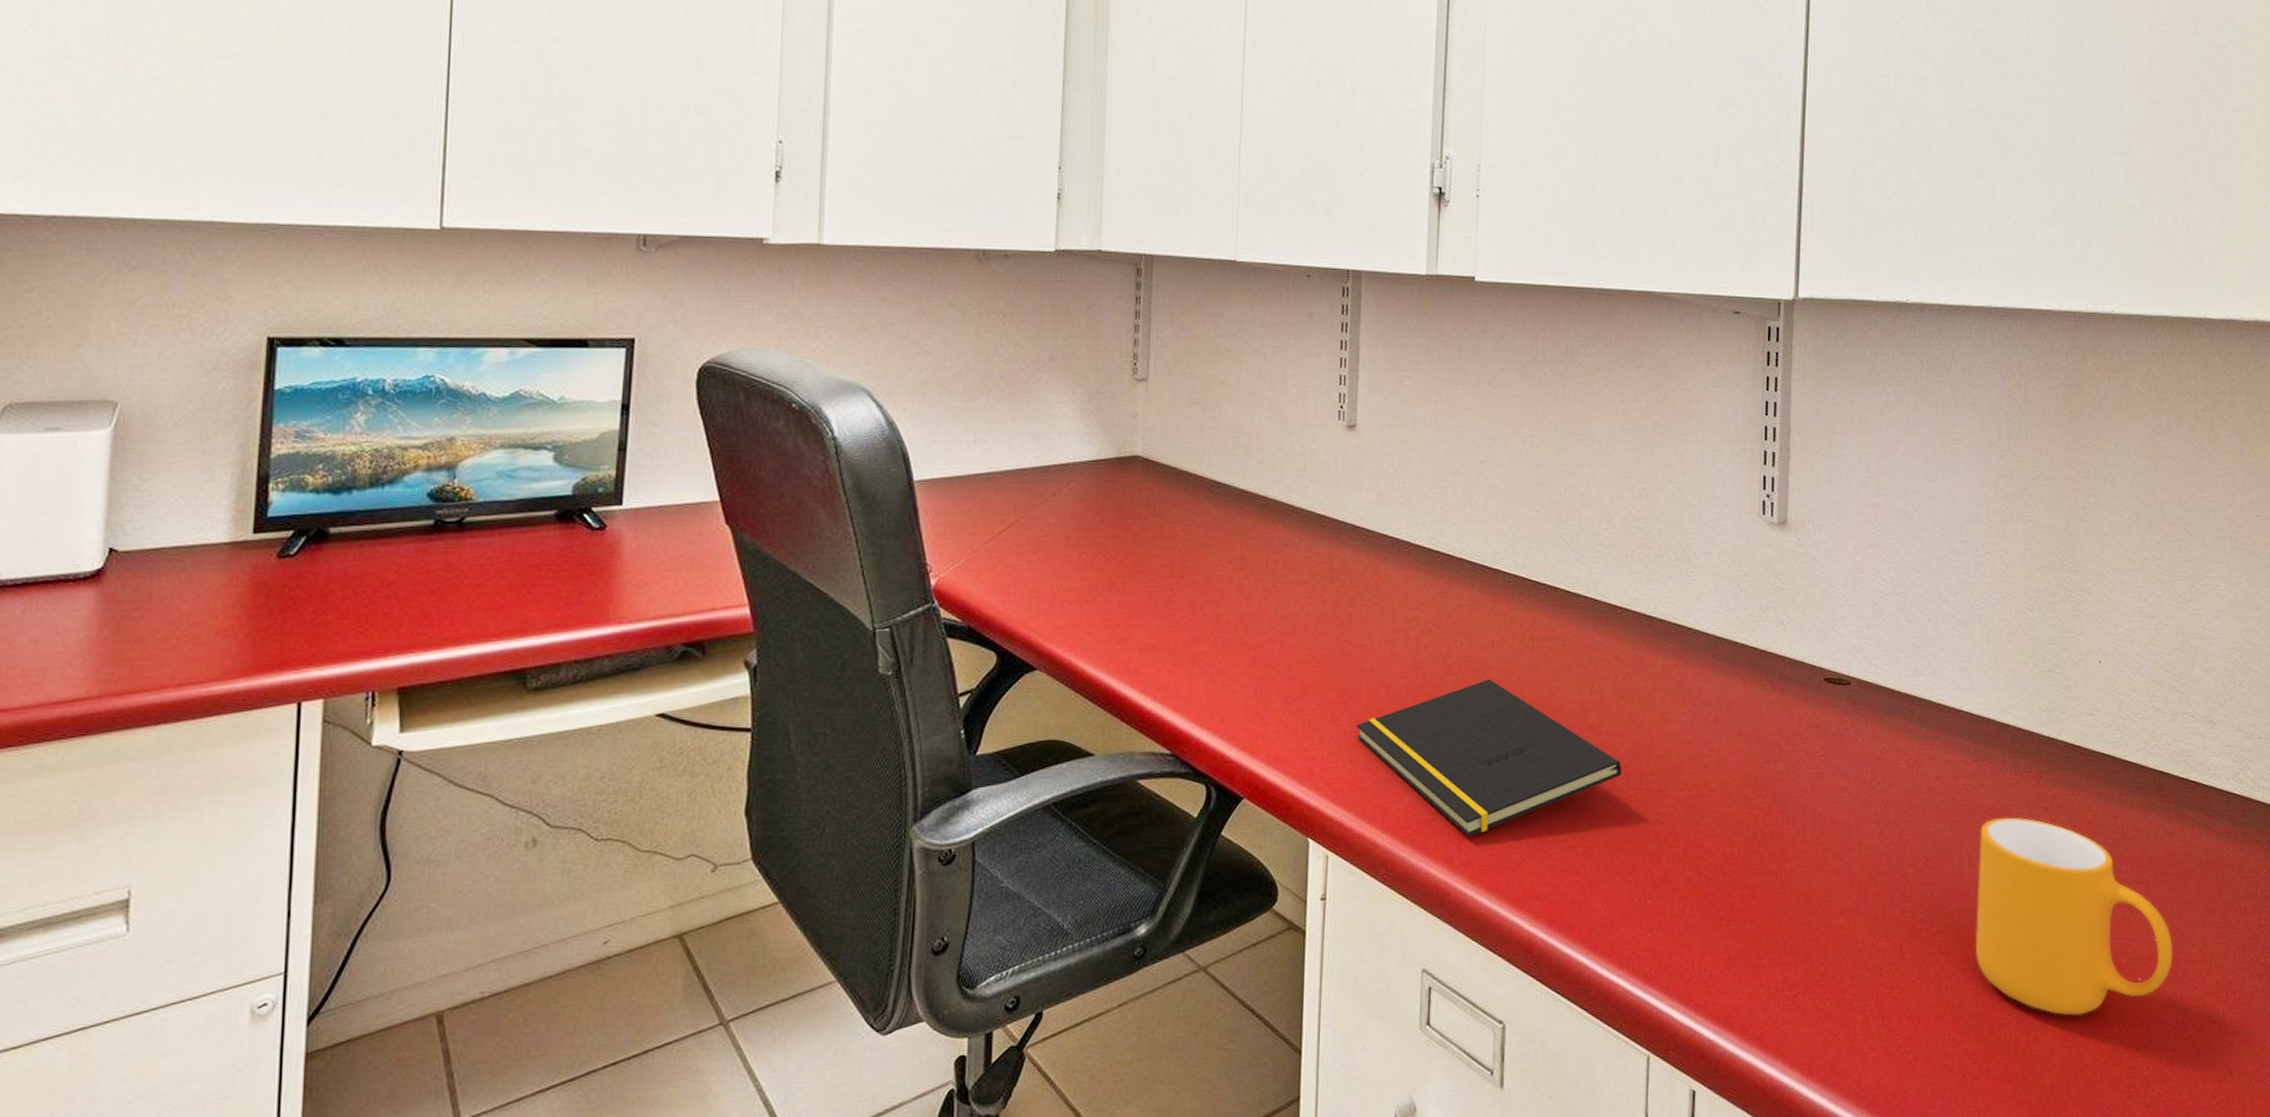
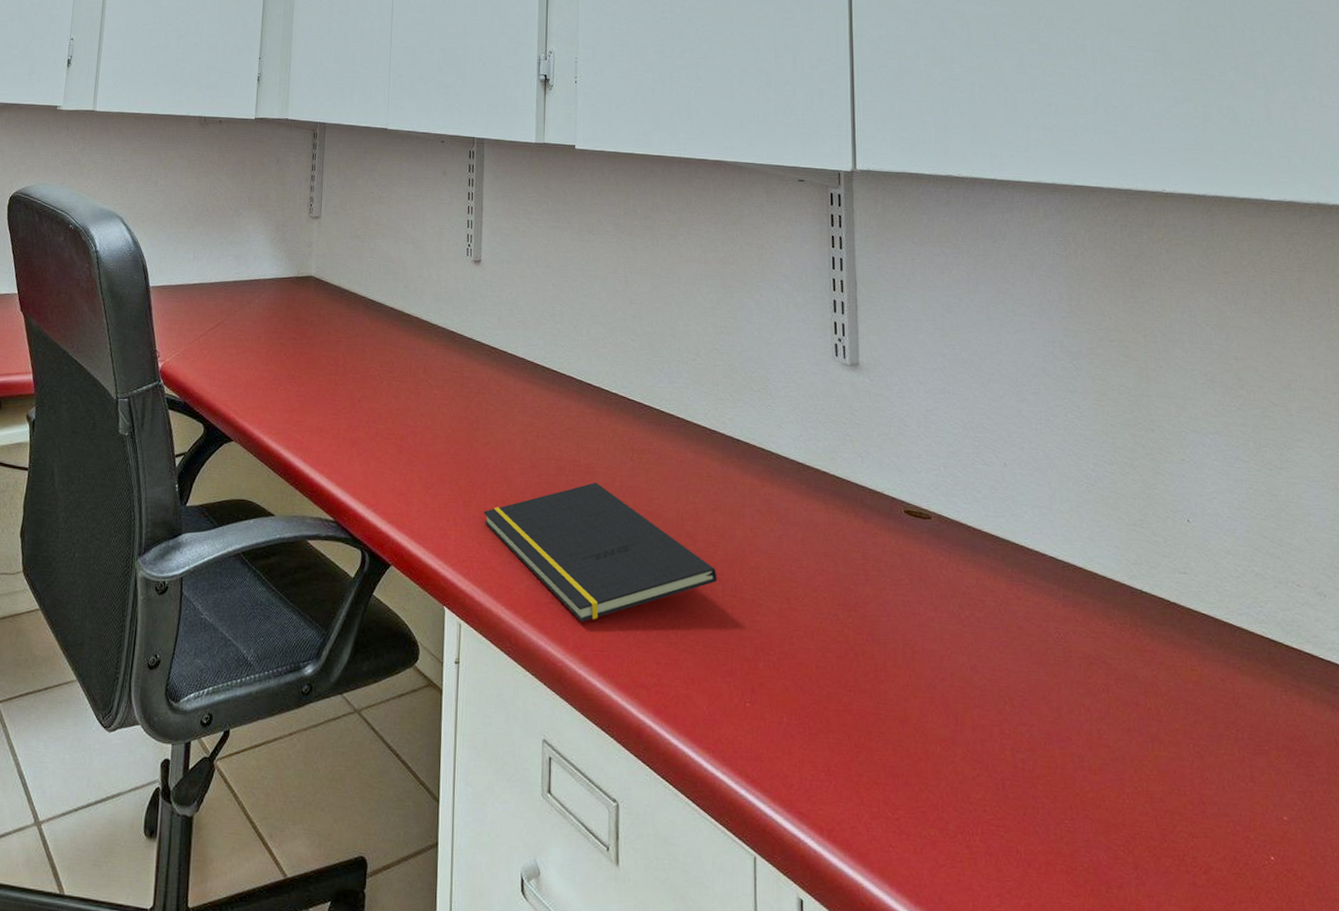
mug: present [1975,817,2173,1016] -> none [1077,666,1309,888]

